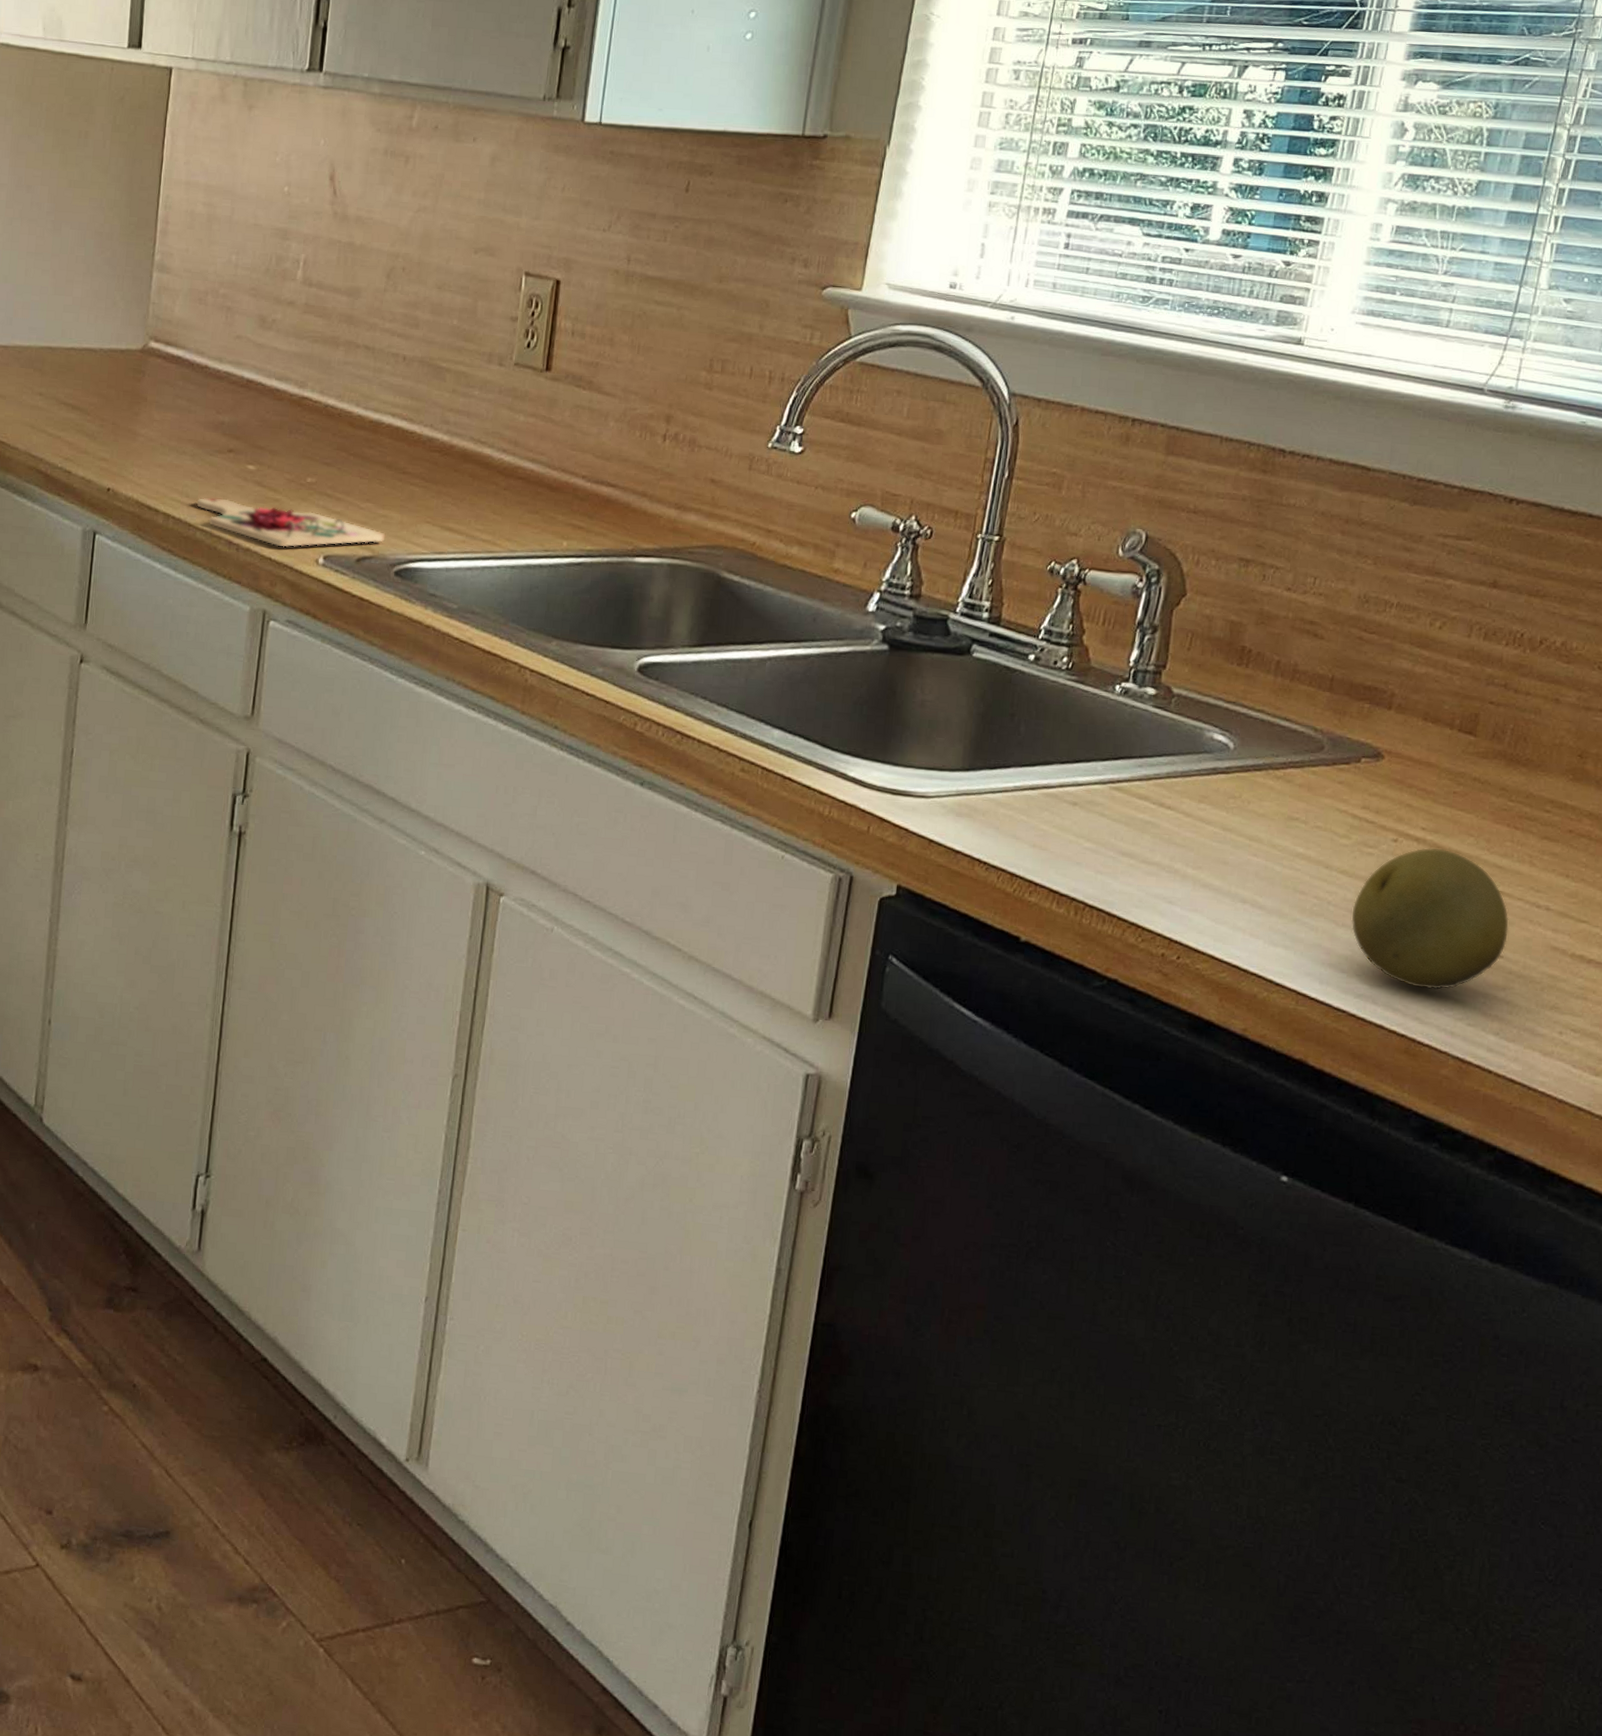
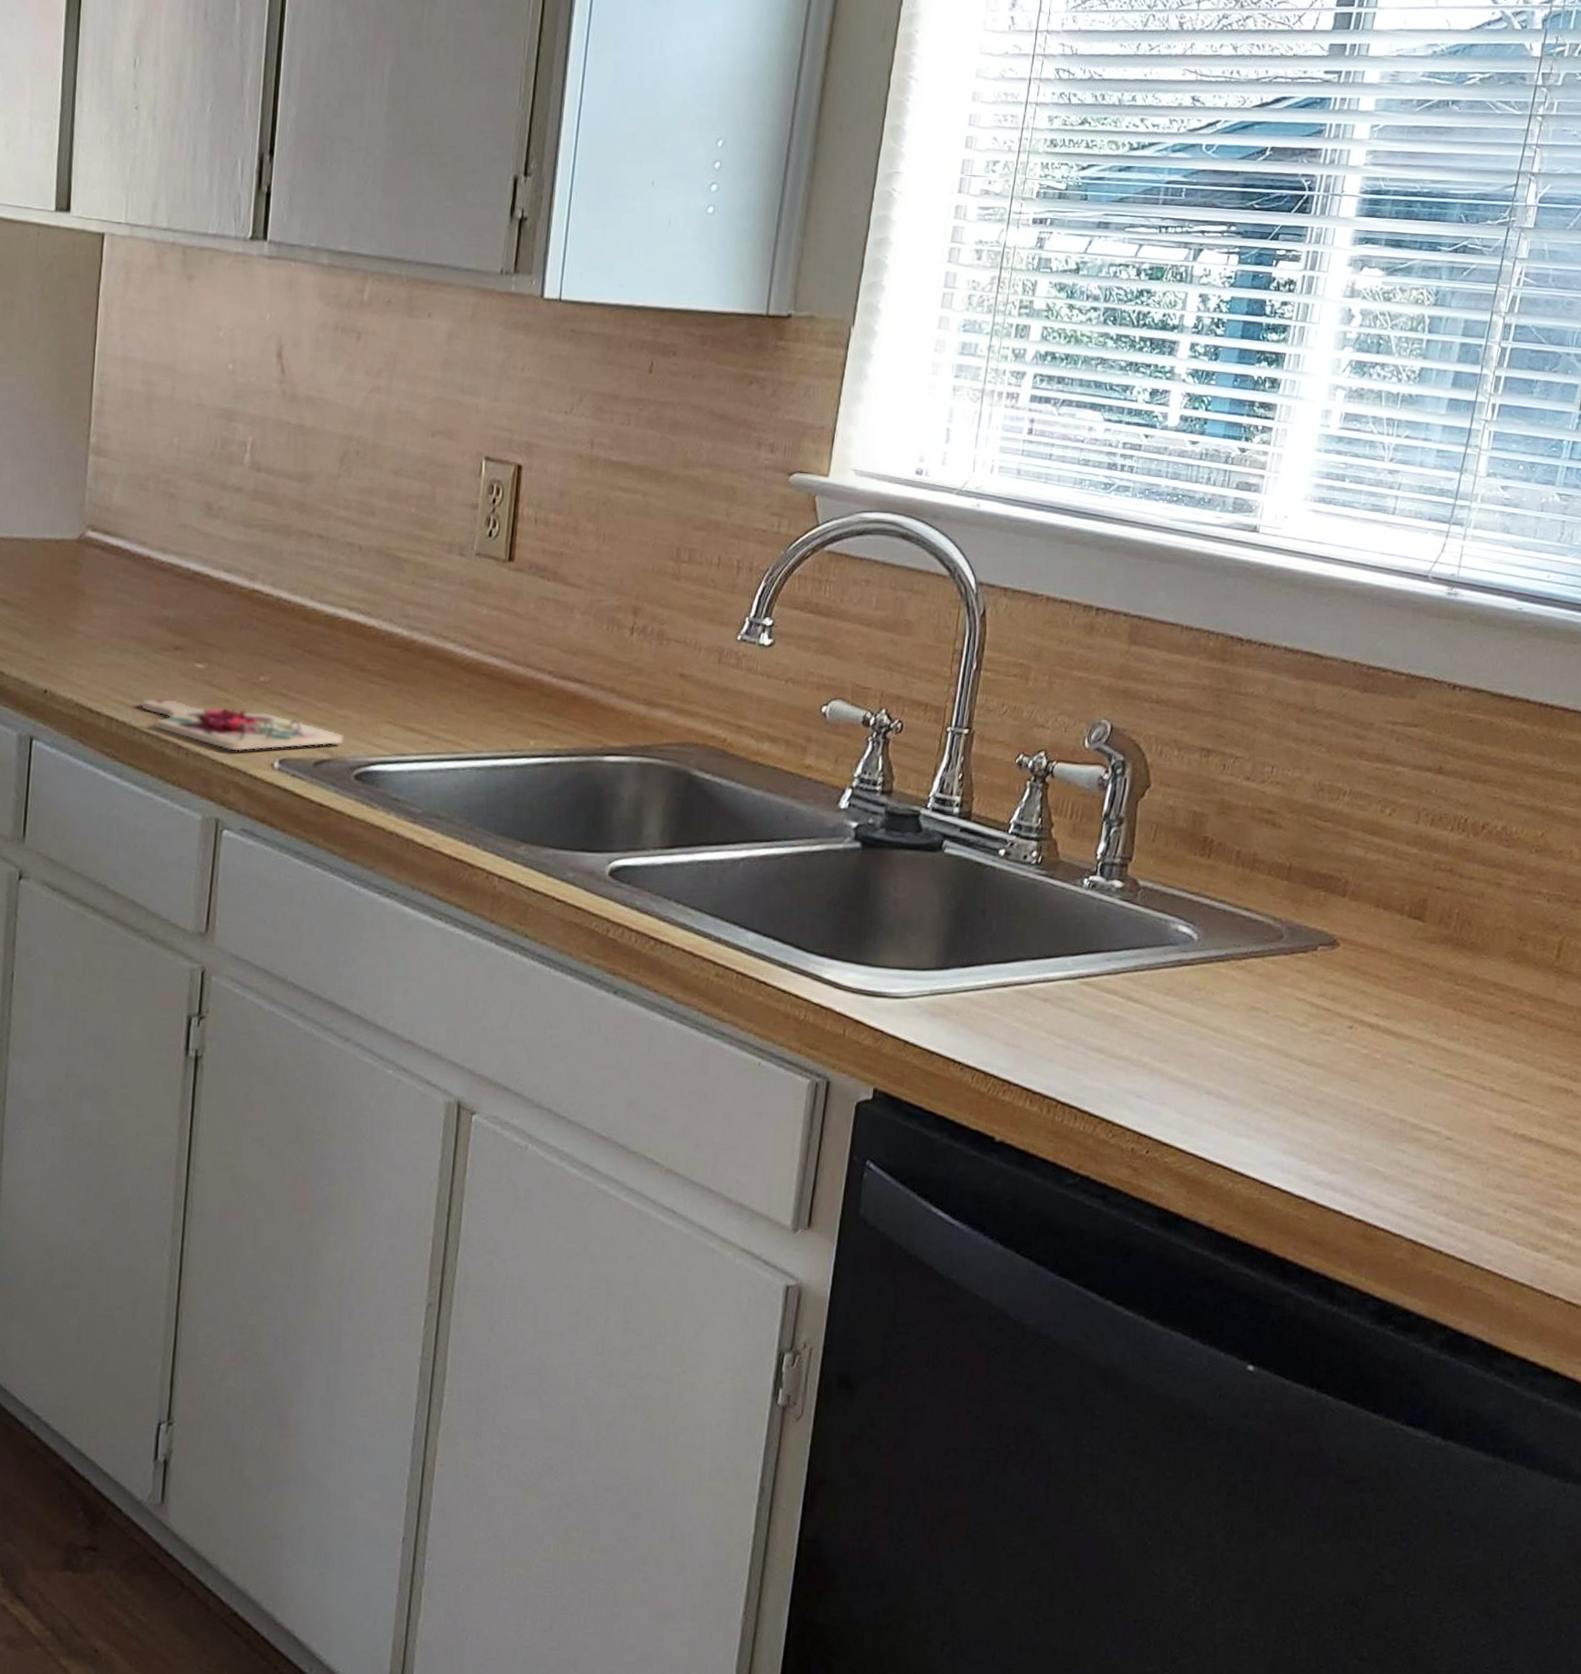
fruit: present [1351,847,1509,990] -> none [1310,1033,1457,1174]

